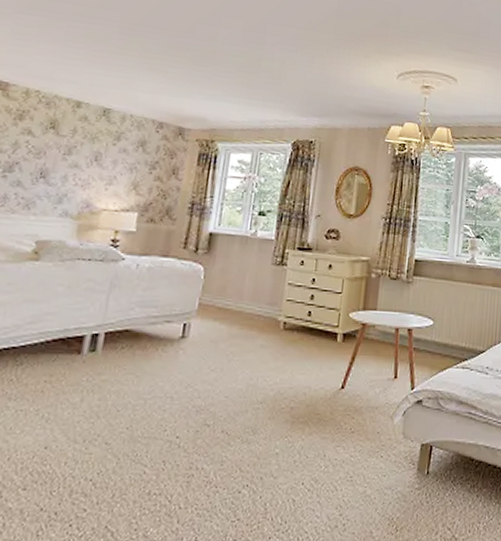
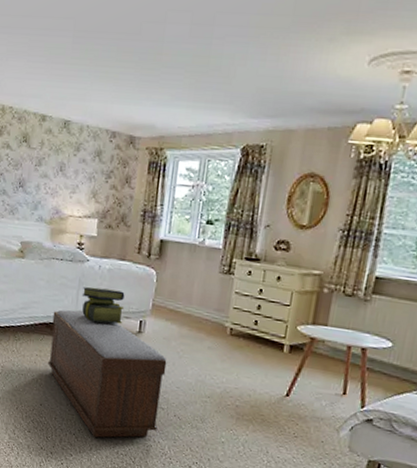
bench: none [59,318,215,478] -> present [47,309,167,438]
stack of books: none [112,289,167,331] -> present [82,286,125,324]

